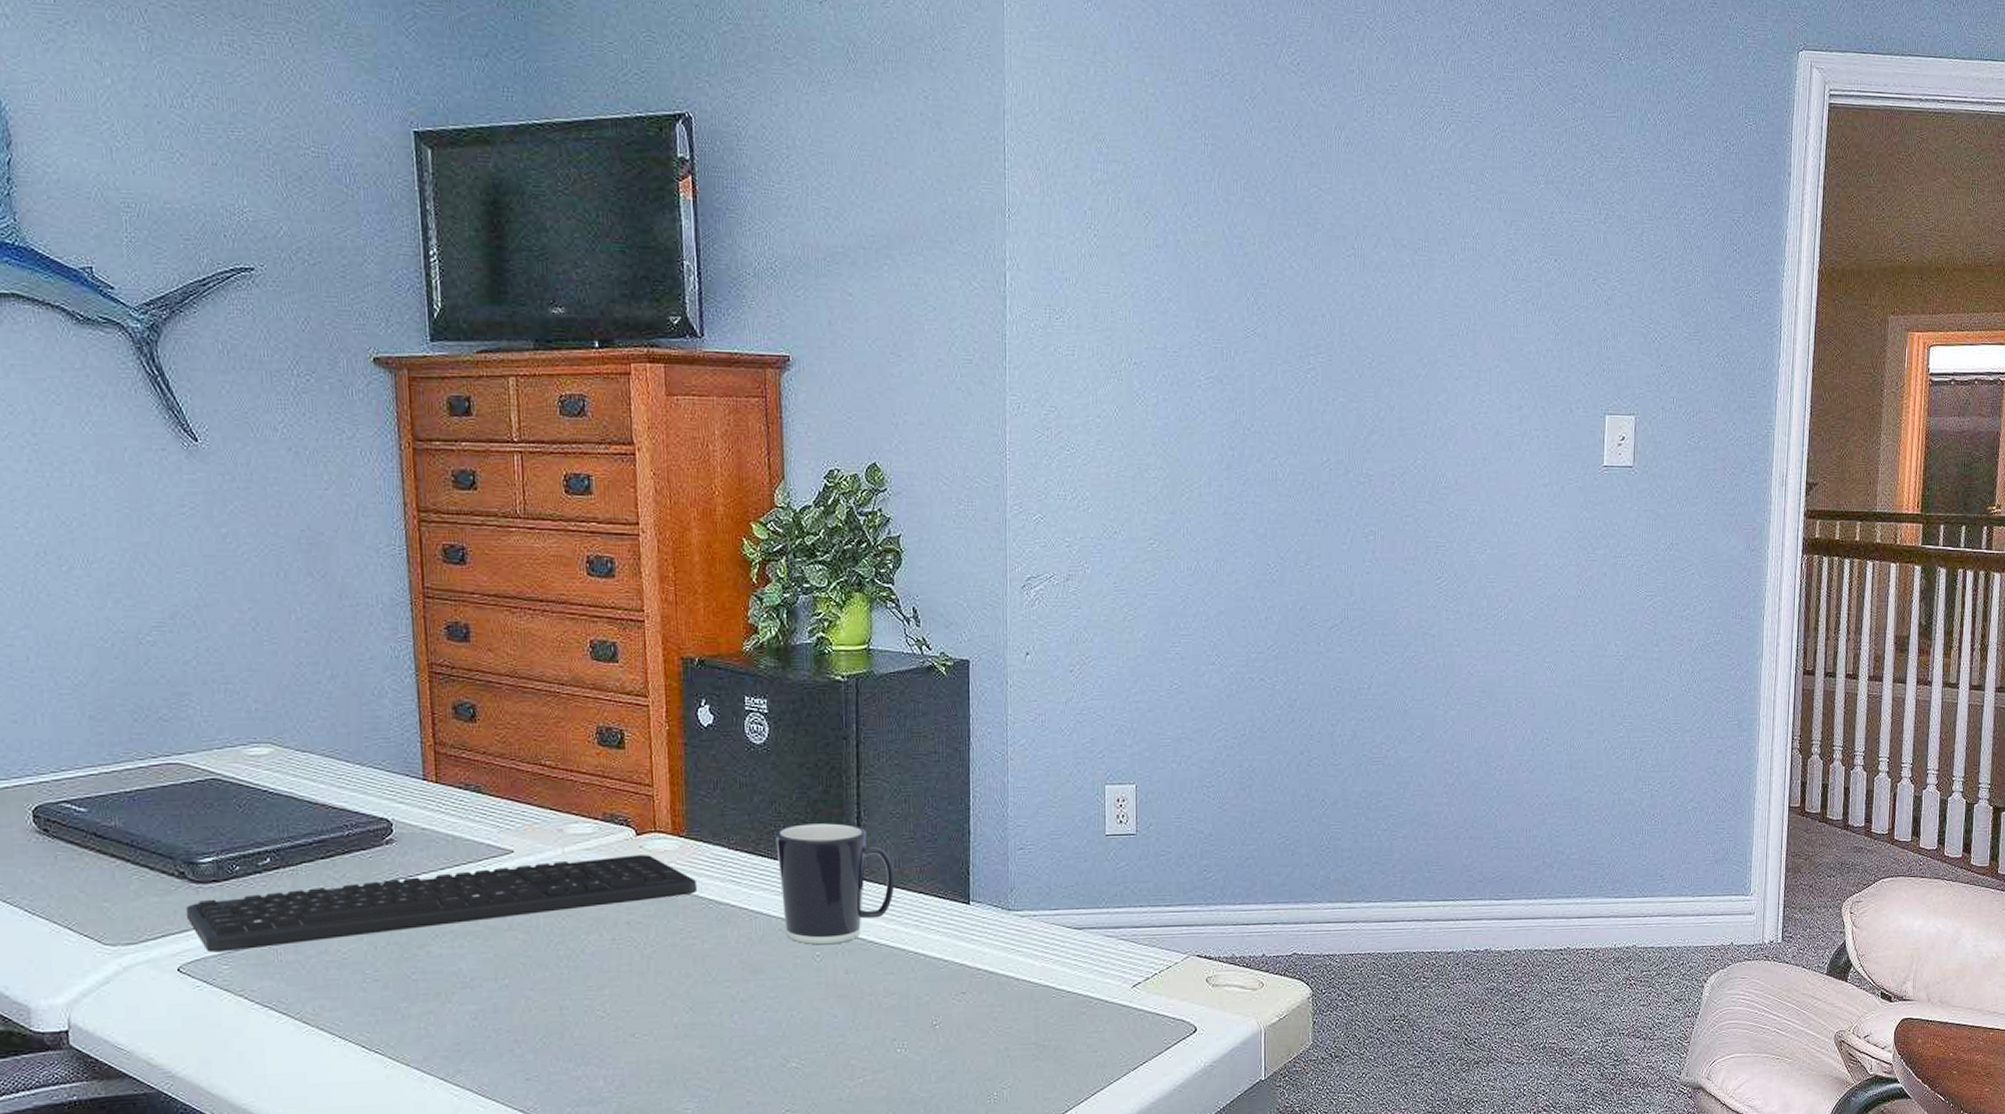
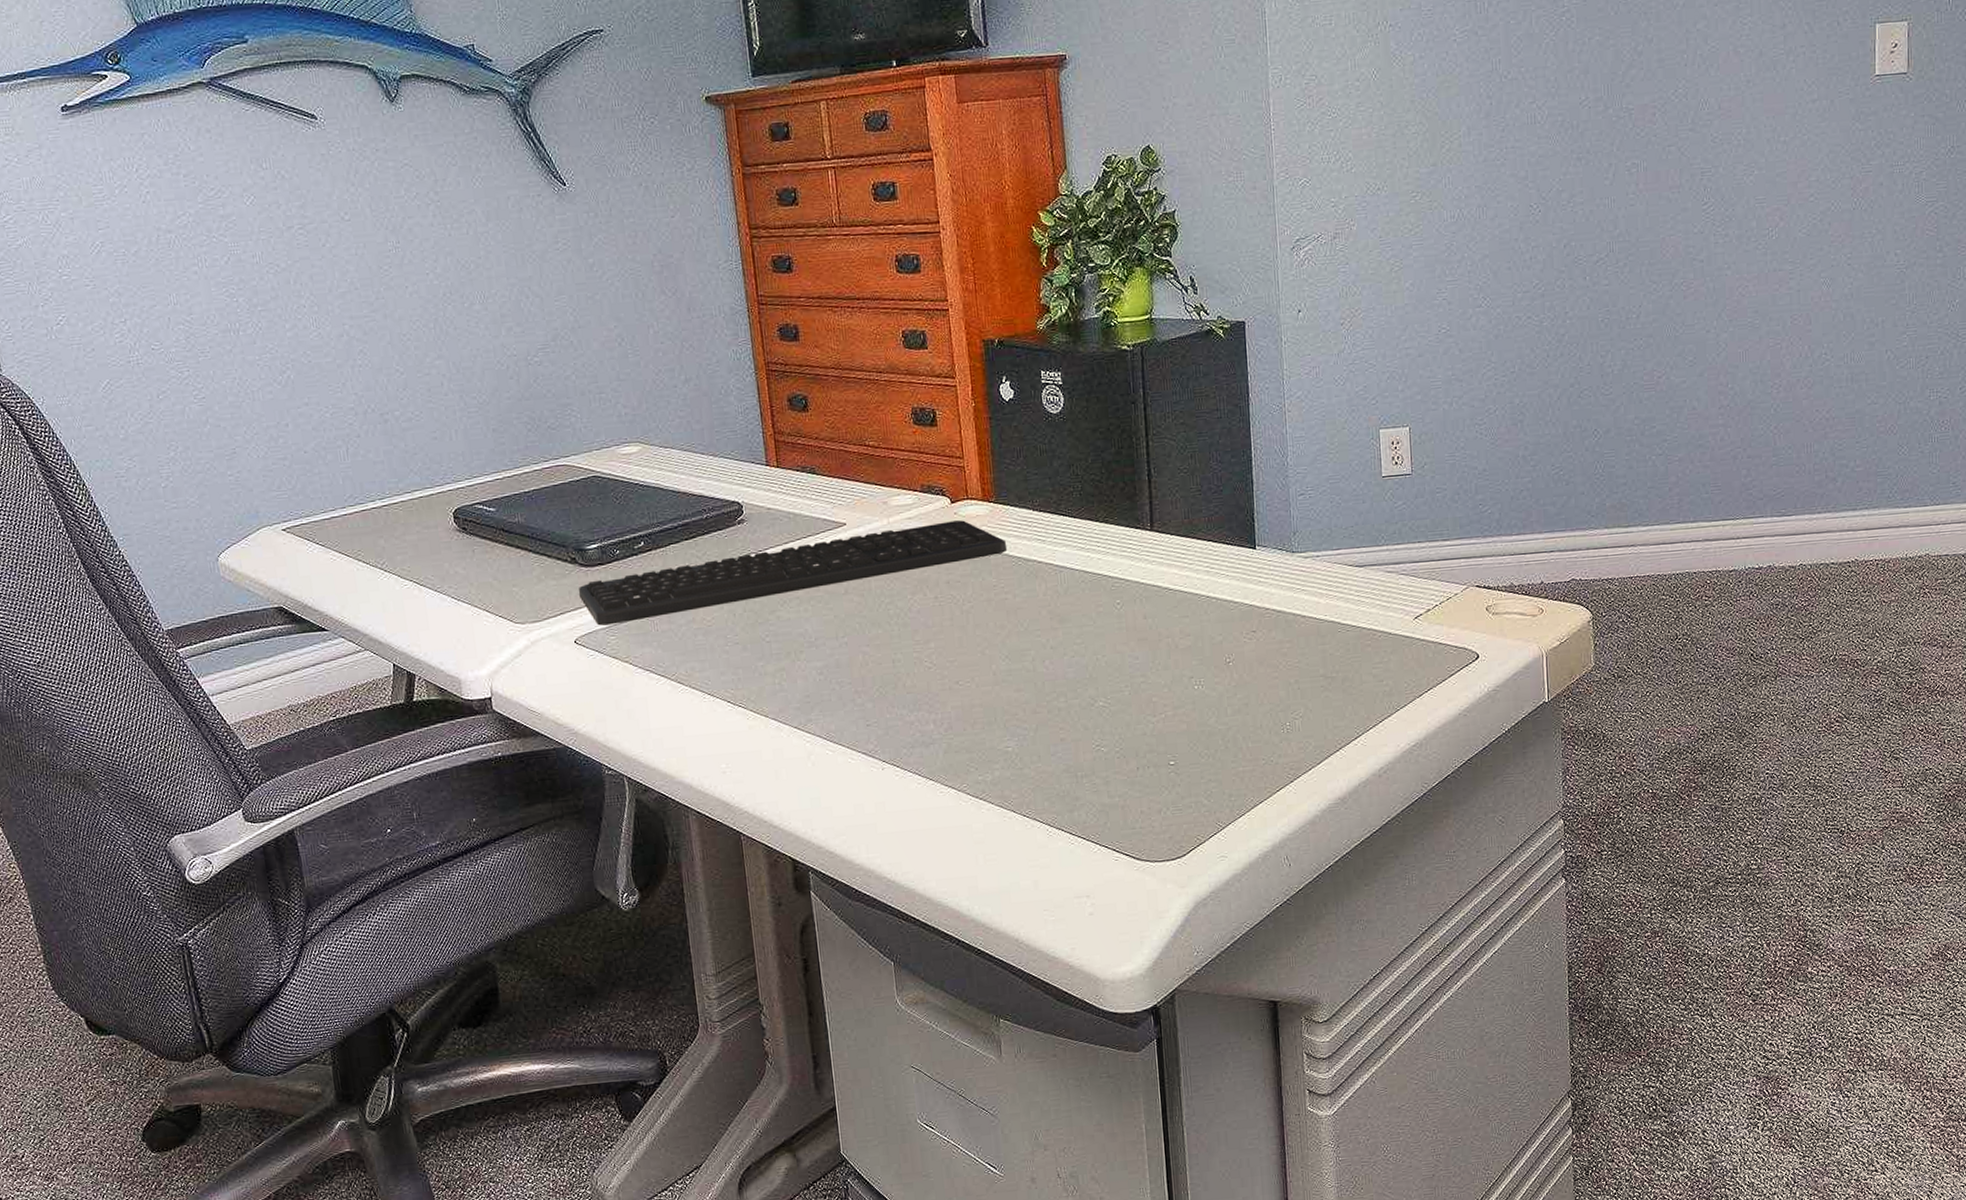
mug: present [775,822,895,945] -> none [1074,480,1186,594]

